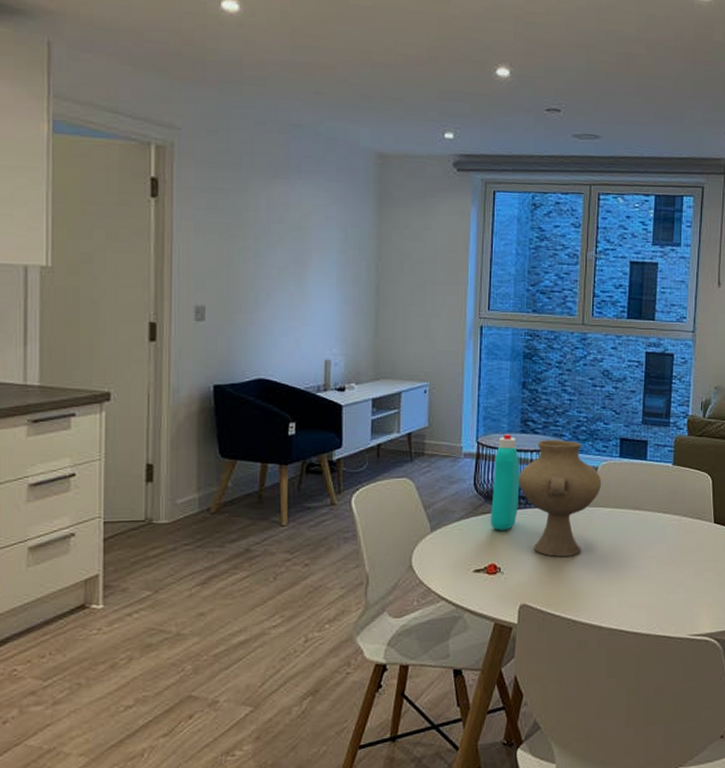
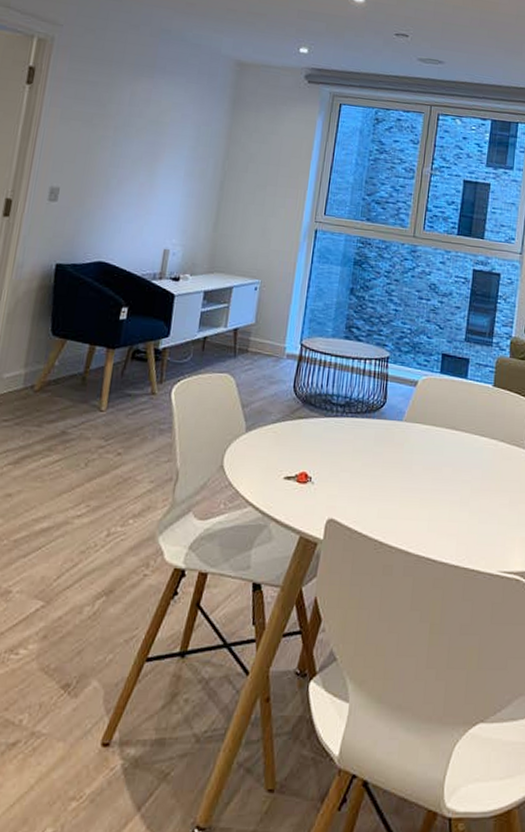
bottle: present [491,434,520,530] -> none [306,338,341,438]
vase: present [519,440,602,557] -> none [337,348,421,472]

